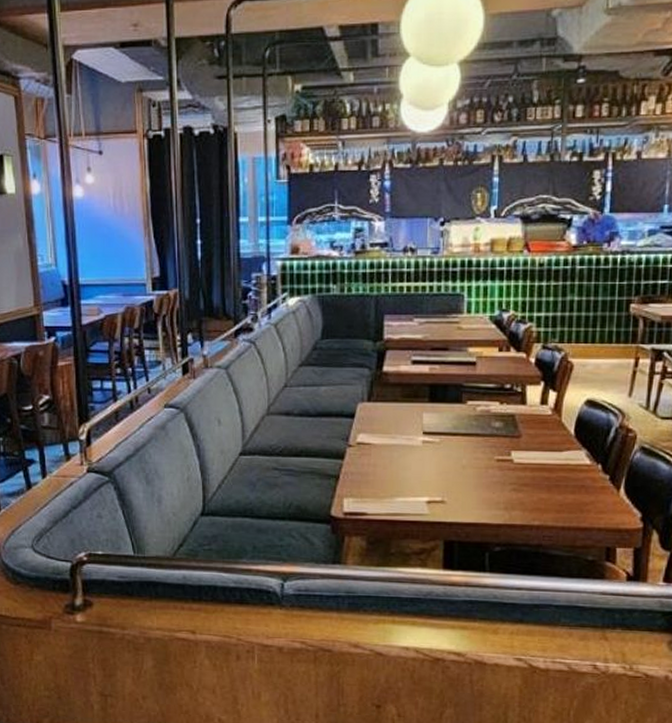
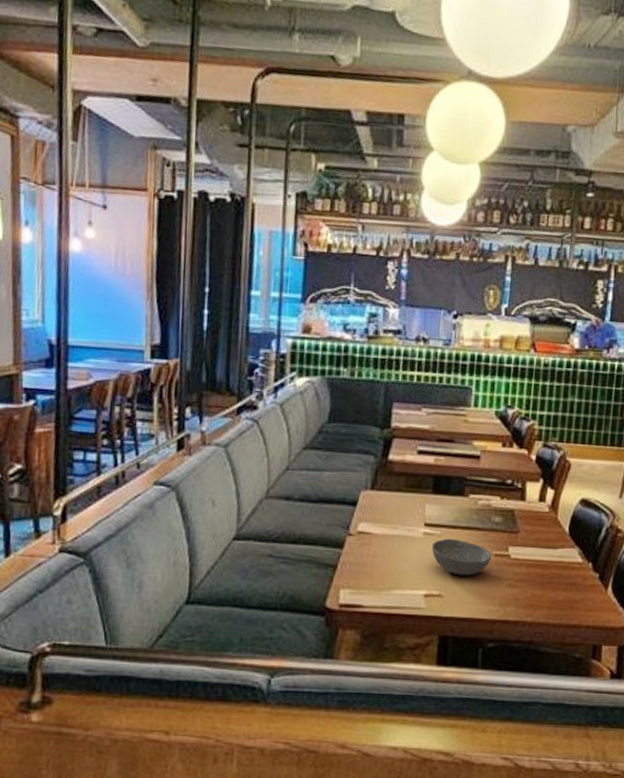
soup bowl: none [431,445,494,482] -> present [431,538,492,576]

